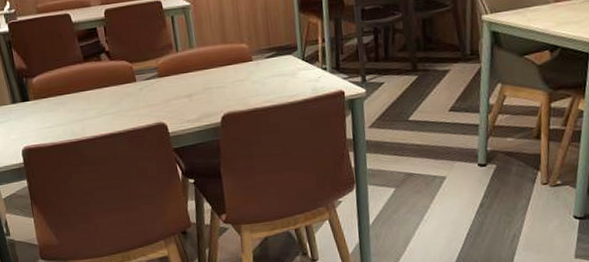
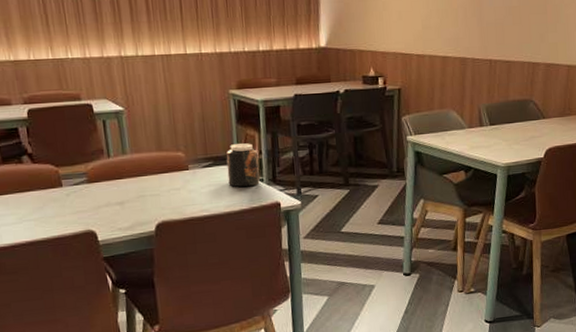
jar: none [289,31,323,77] -> present [226,143,260,188]

